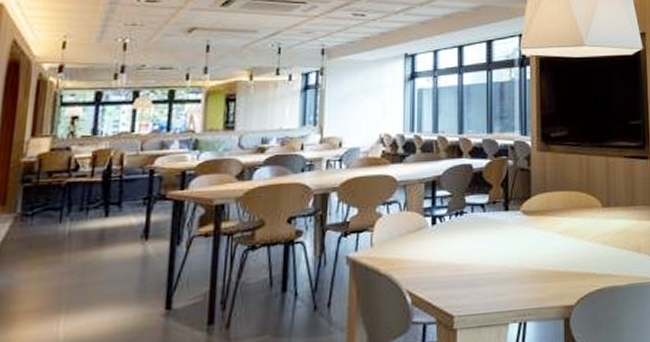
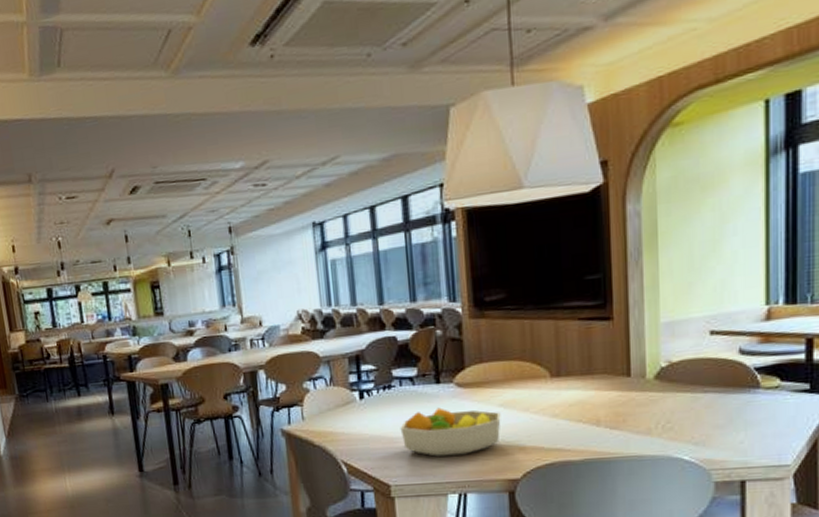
fruit bowl: none [468,234,560,284] -> present [400,407,501,457]

